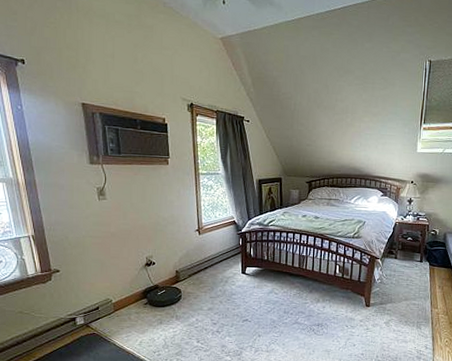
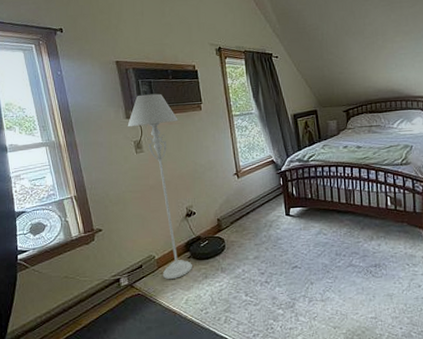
floor lamp: none [91,141,148,323] -> present [127,93,192,280]

